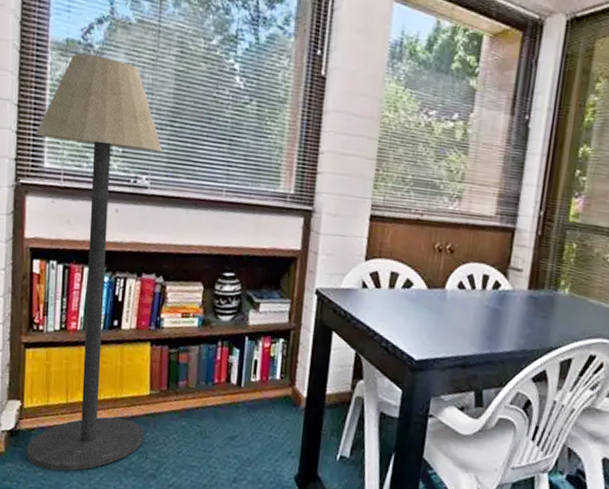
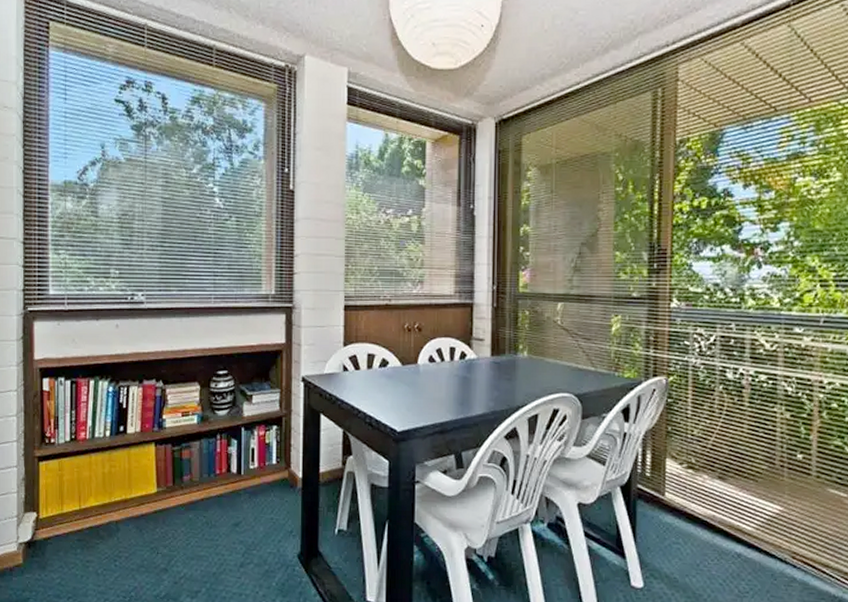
floor lamp: present [26,54,163,471] -> none [40,193,155,576]

